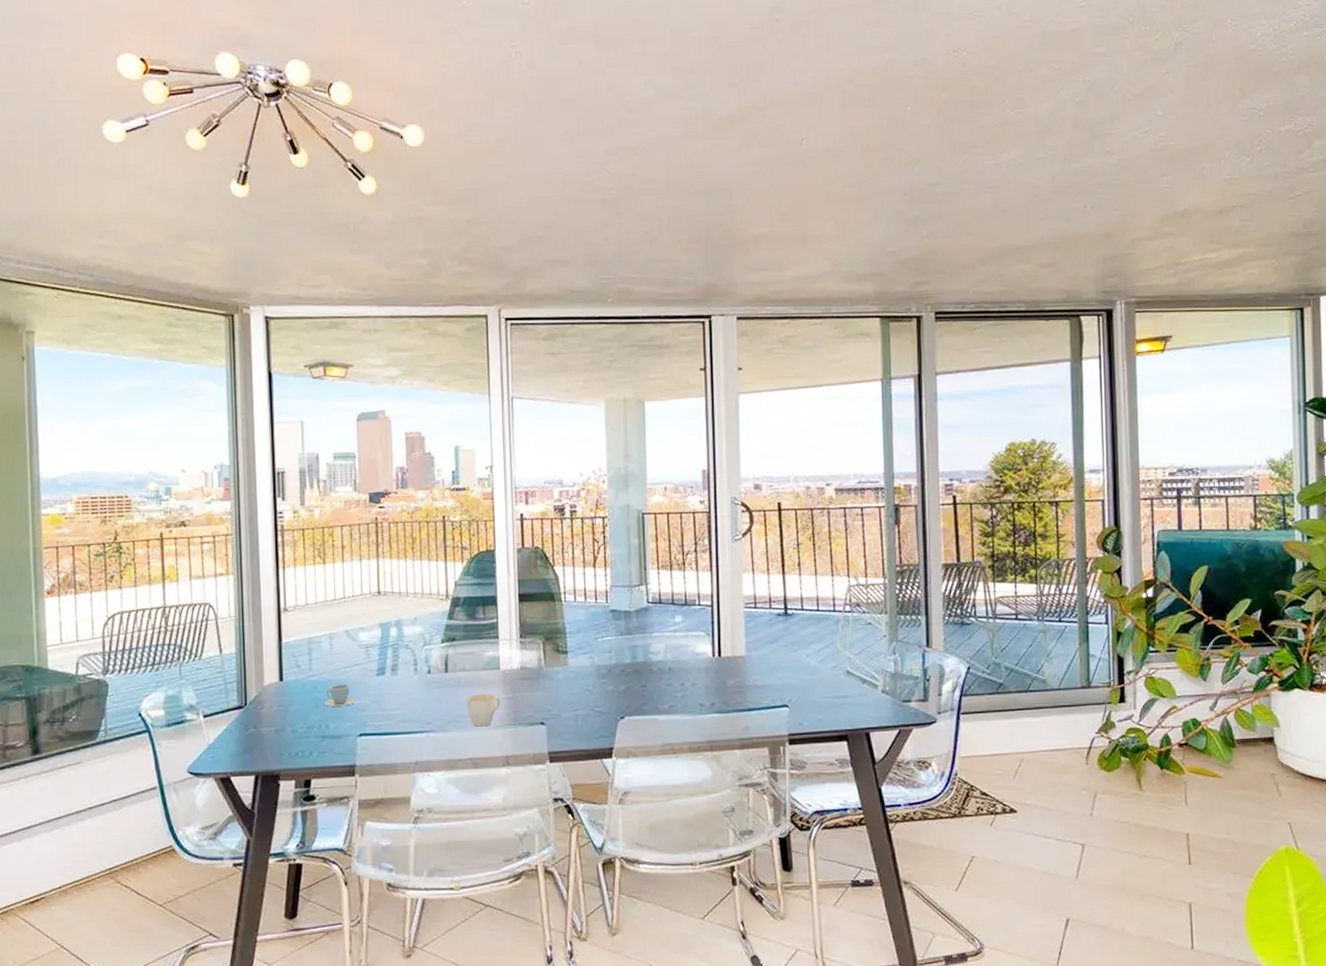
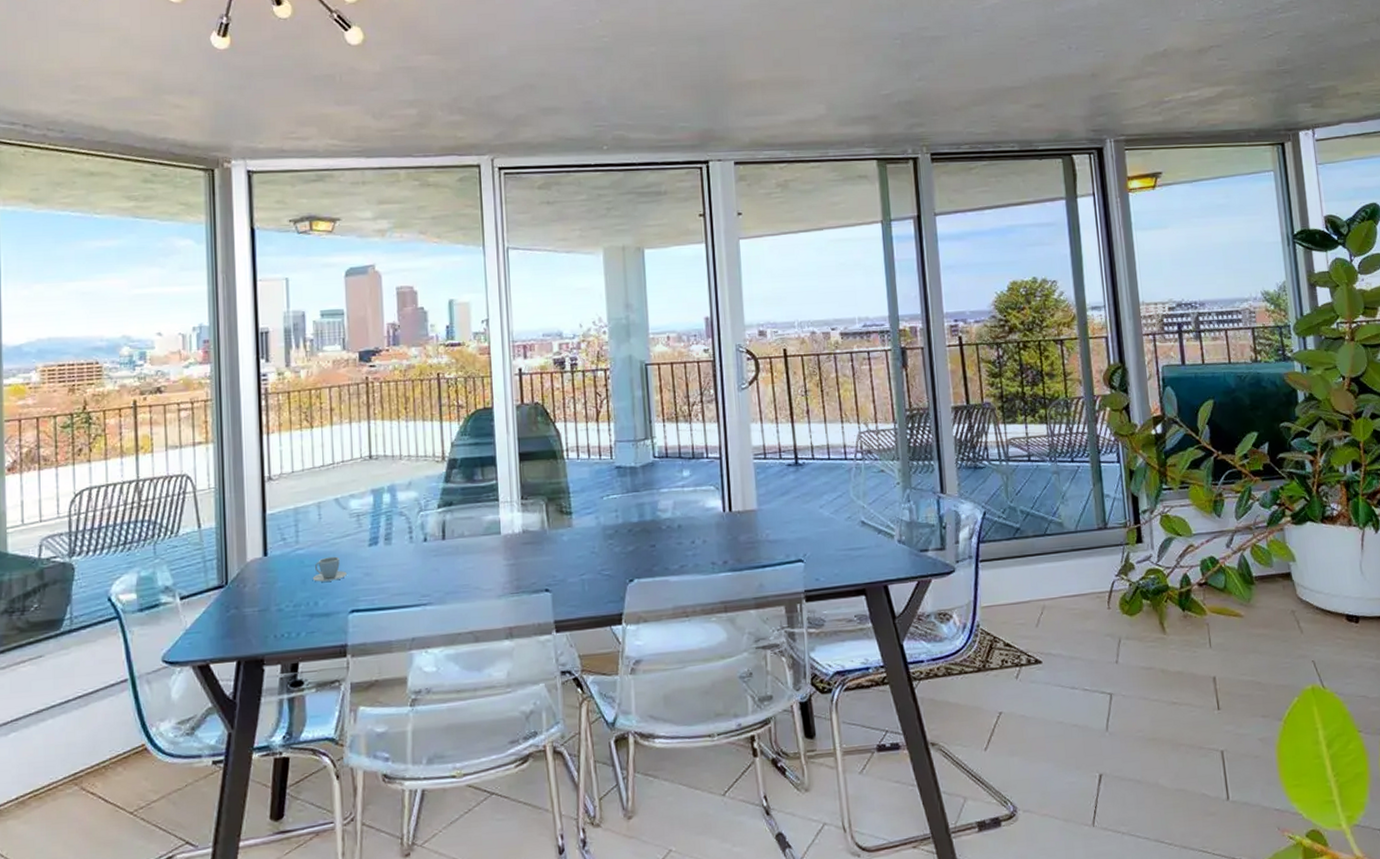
cup: present [466,693,501,727] -> none [465,560,503,597]

